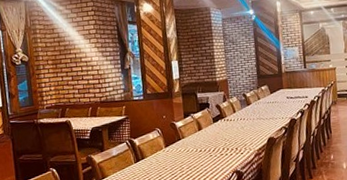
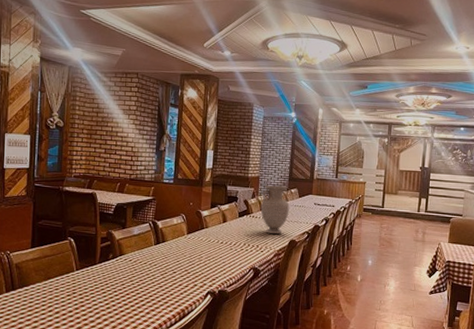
vase: none [233,84,263,135] -> present [260,185,290,234]

